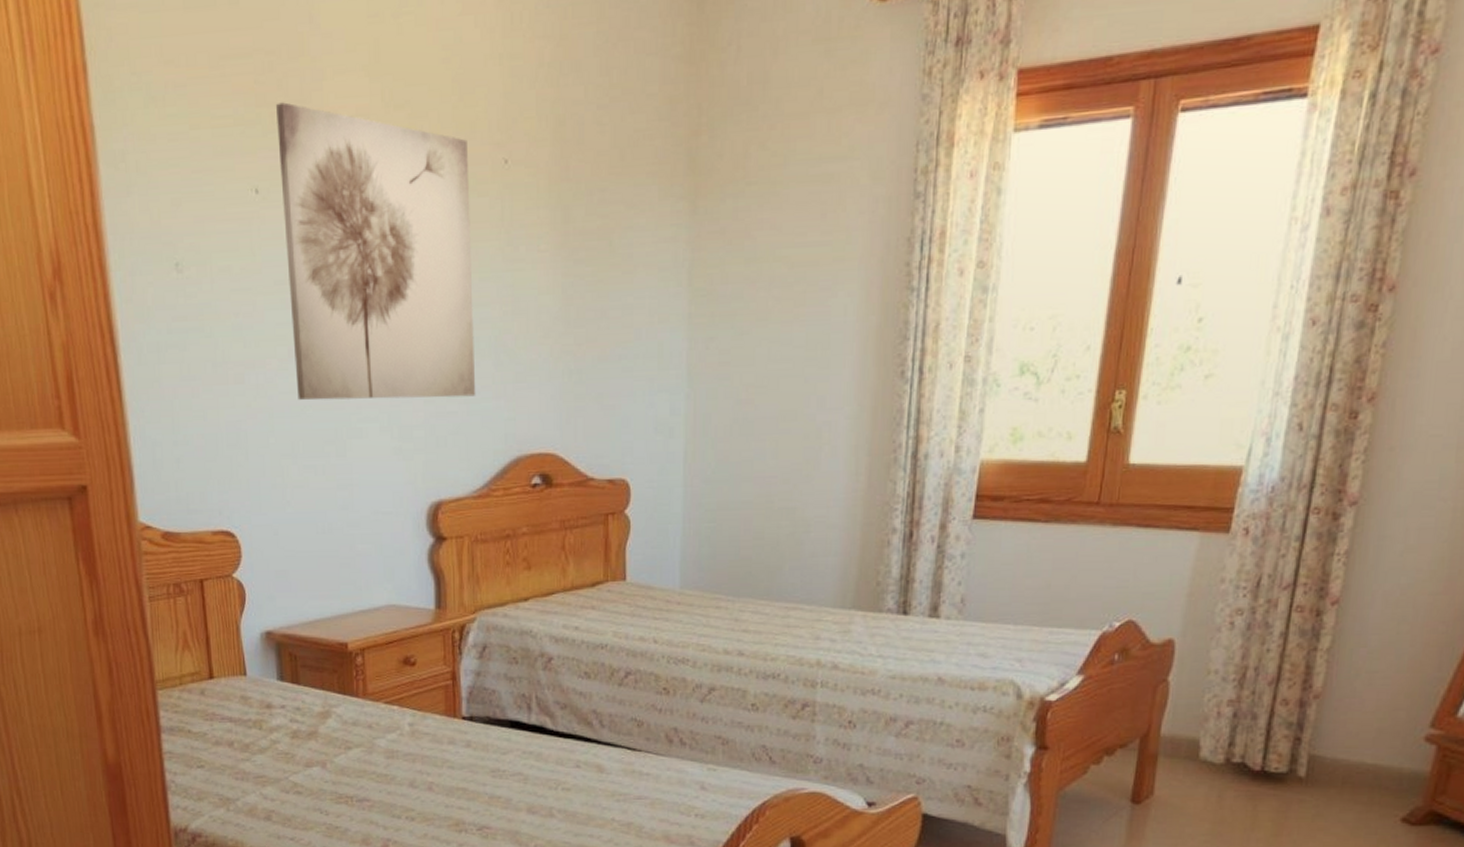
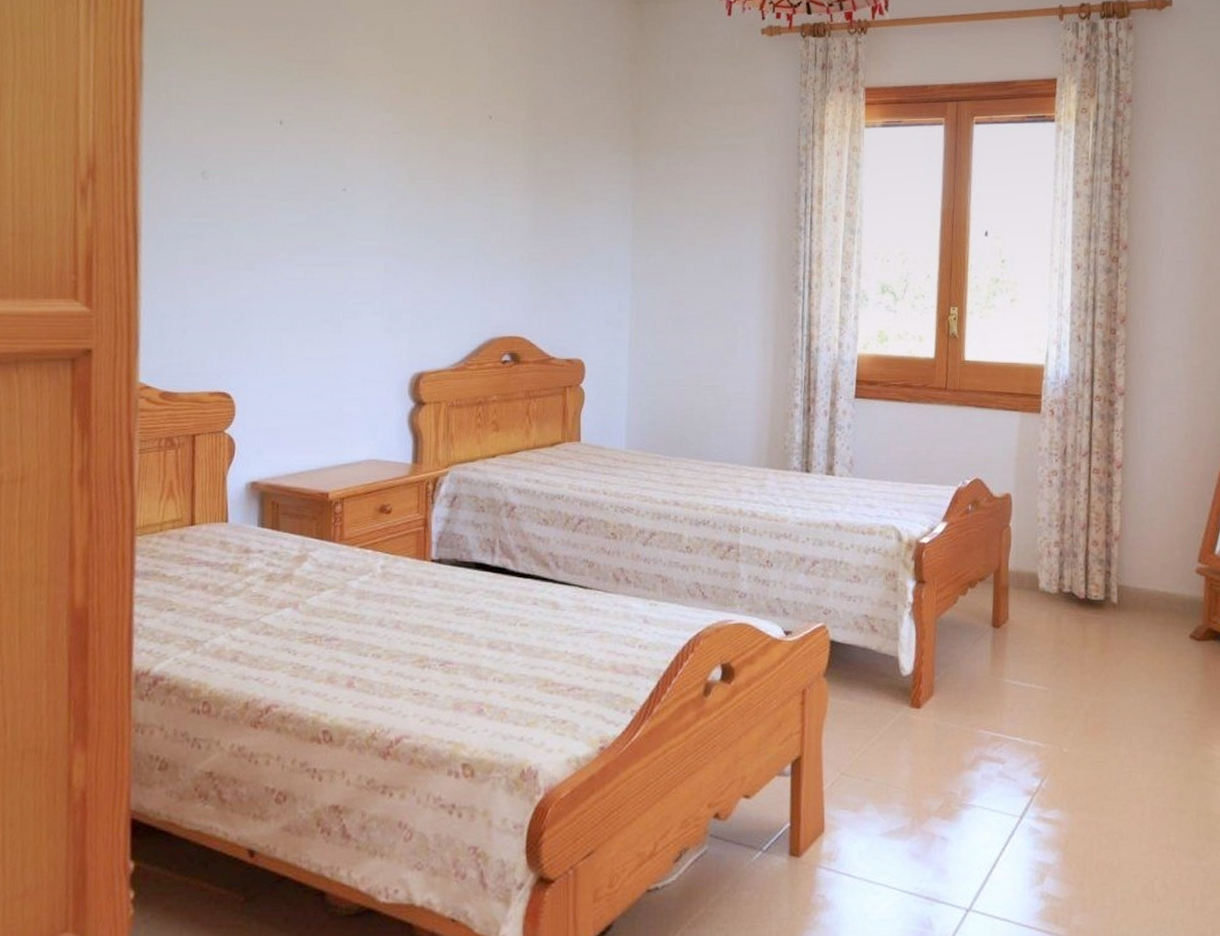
wall art: present [276,102,476,401] -> none [301,61,460,289]

